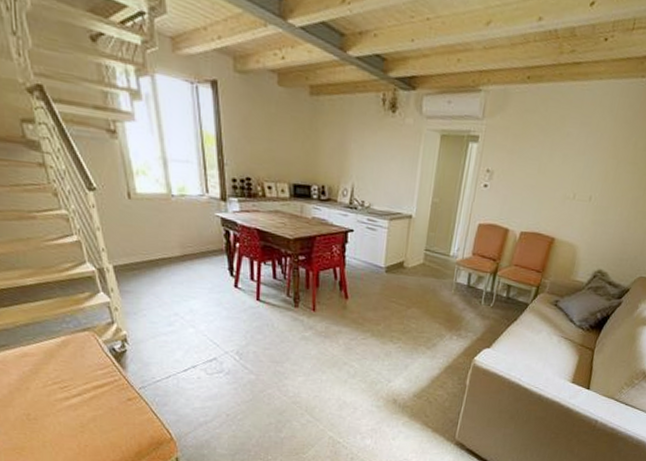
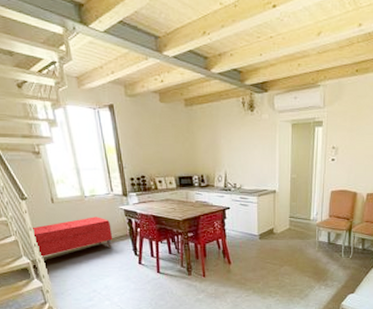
bench: none [101,222,204,268] -> present [33,217,113,259]

